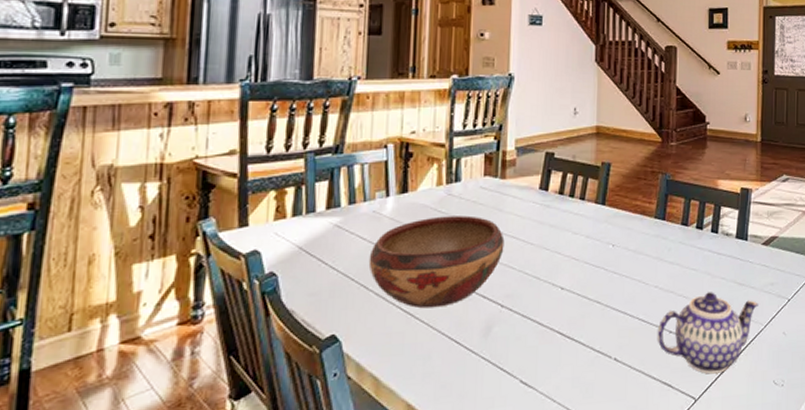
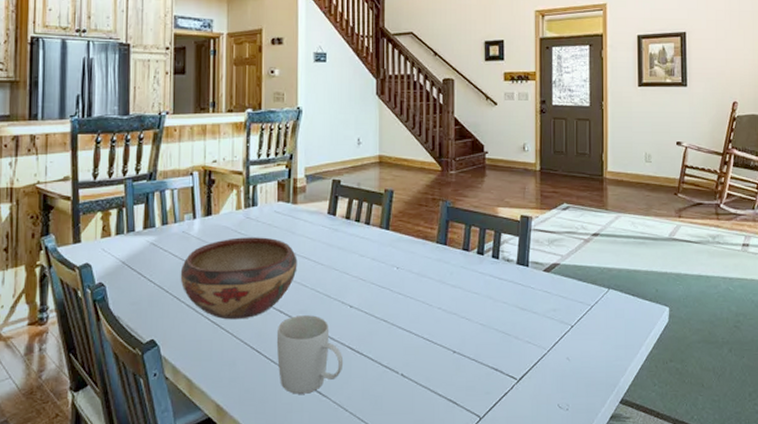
mug: none [479,299,553,387] -> present [277,315,344,394]
teapot: present [657,292,758,374] -> none [441,315,541,394]

